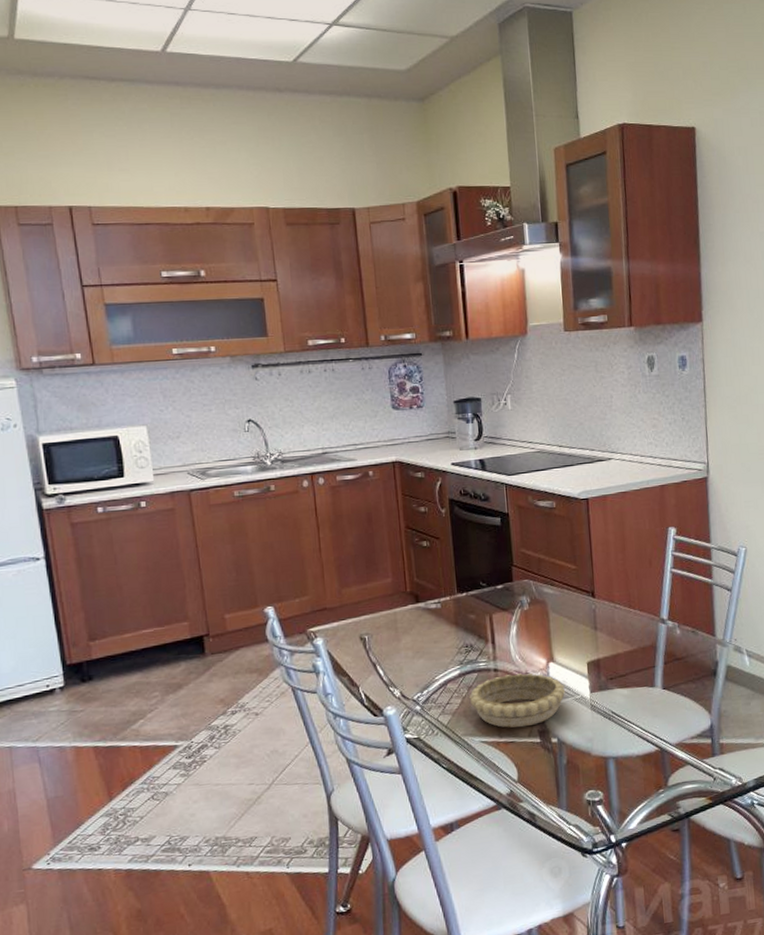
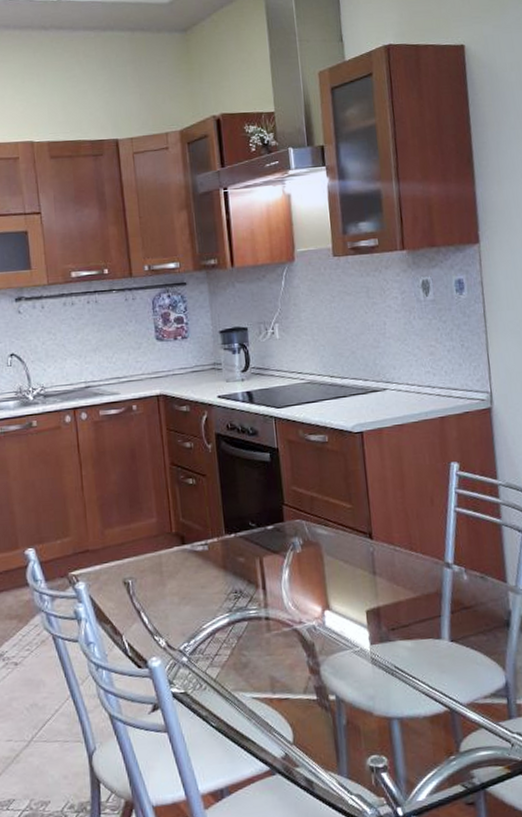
decorative bowl: present [469,673,565,728] -> none [239,622,343,683]

